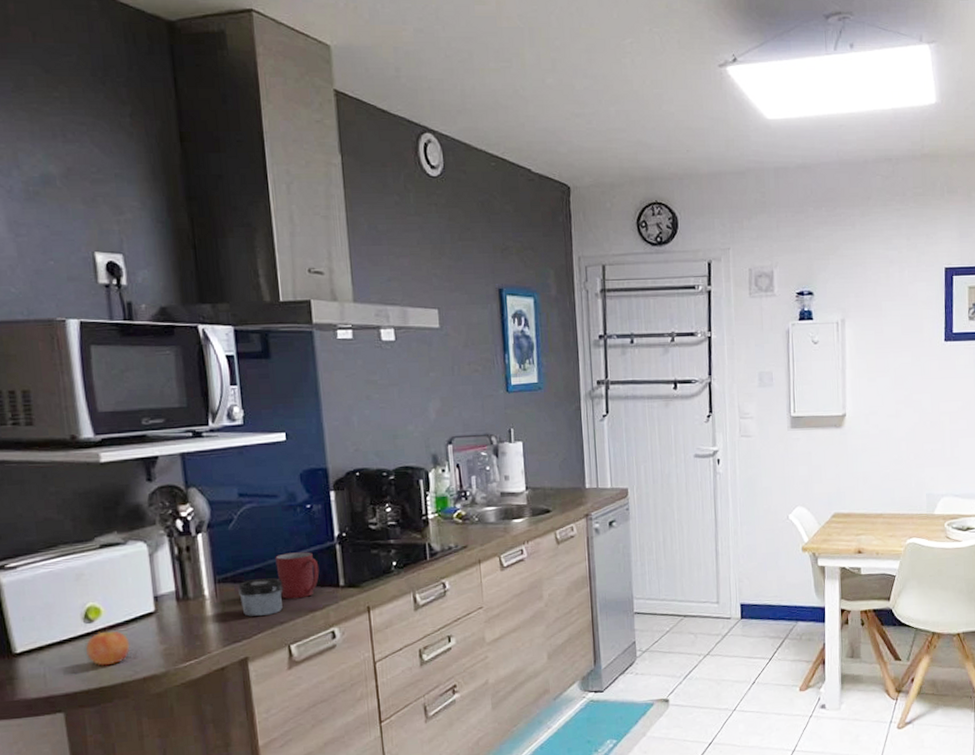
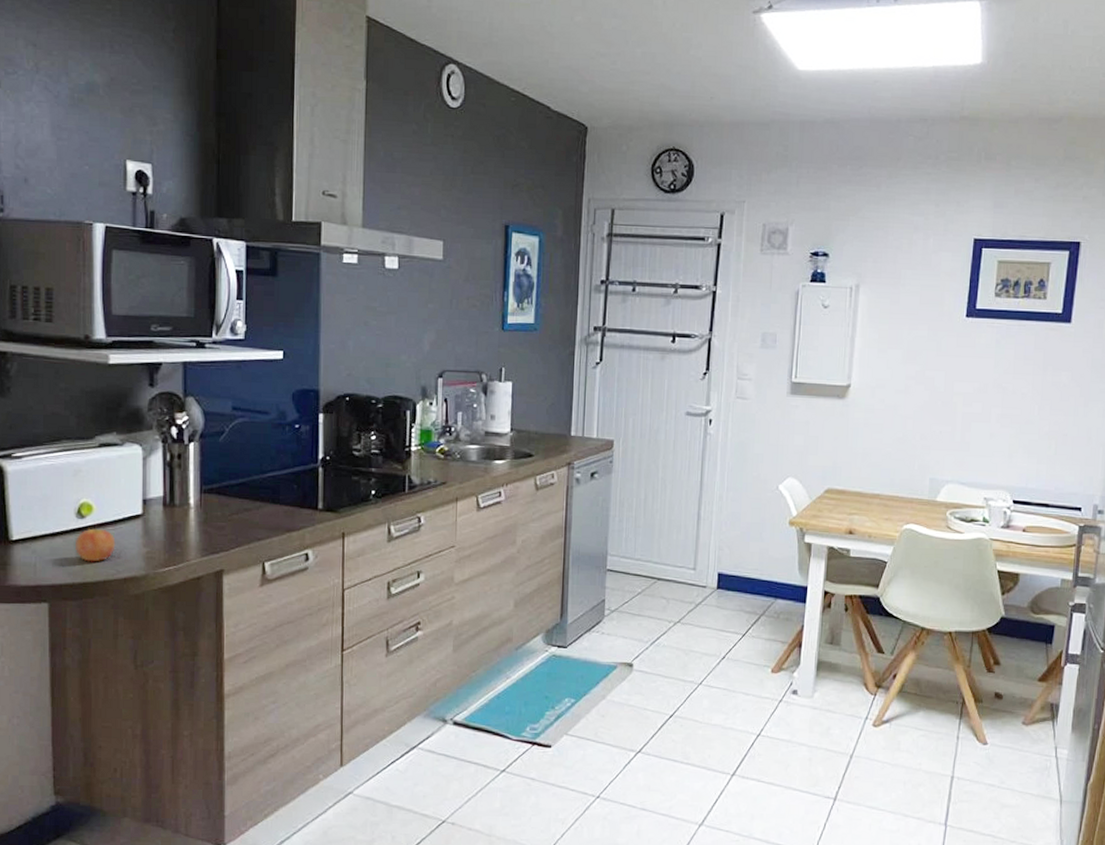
jar: present [237,578,283,617] -> none [221,493,264,531]
mug: present [275,552,320,599] -> none [260,470,301,517]

